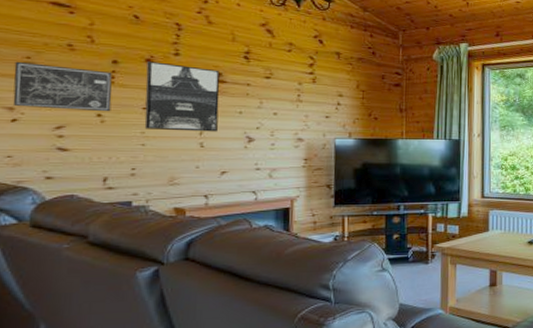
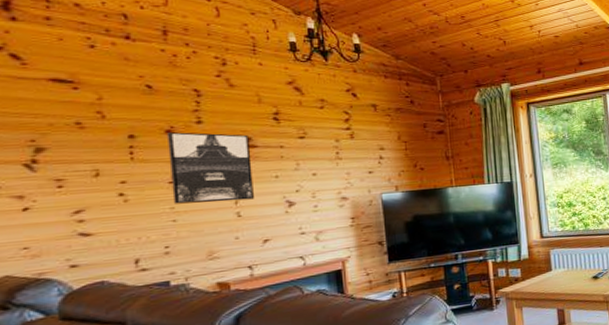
wall art: present [12,61,112,112] -> none [18,145,134,195]

